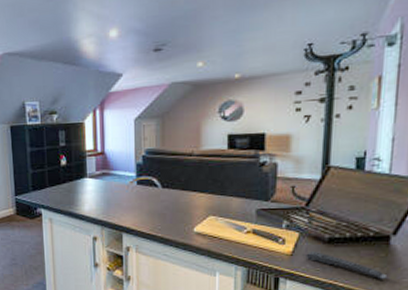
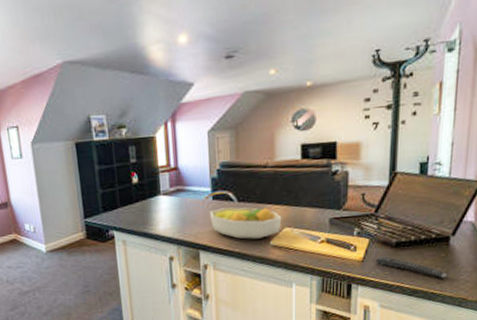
fruit bowl: none [134,193,207,225] -> present [210,207,282,240]

